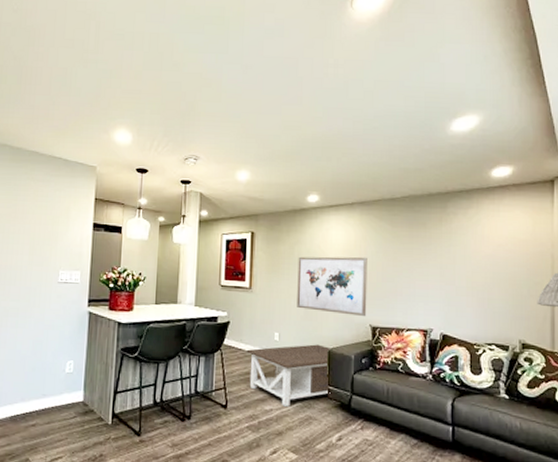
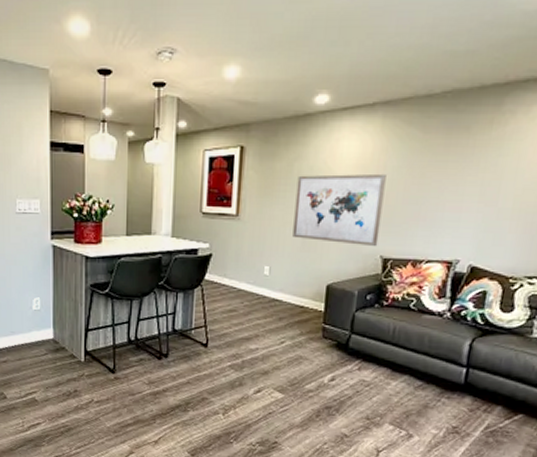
coffee table: present [246,344,333,407] -> none [231,279,333,346]

